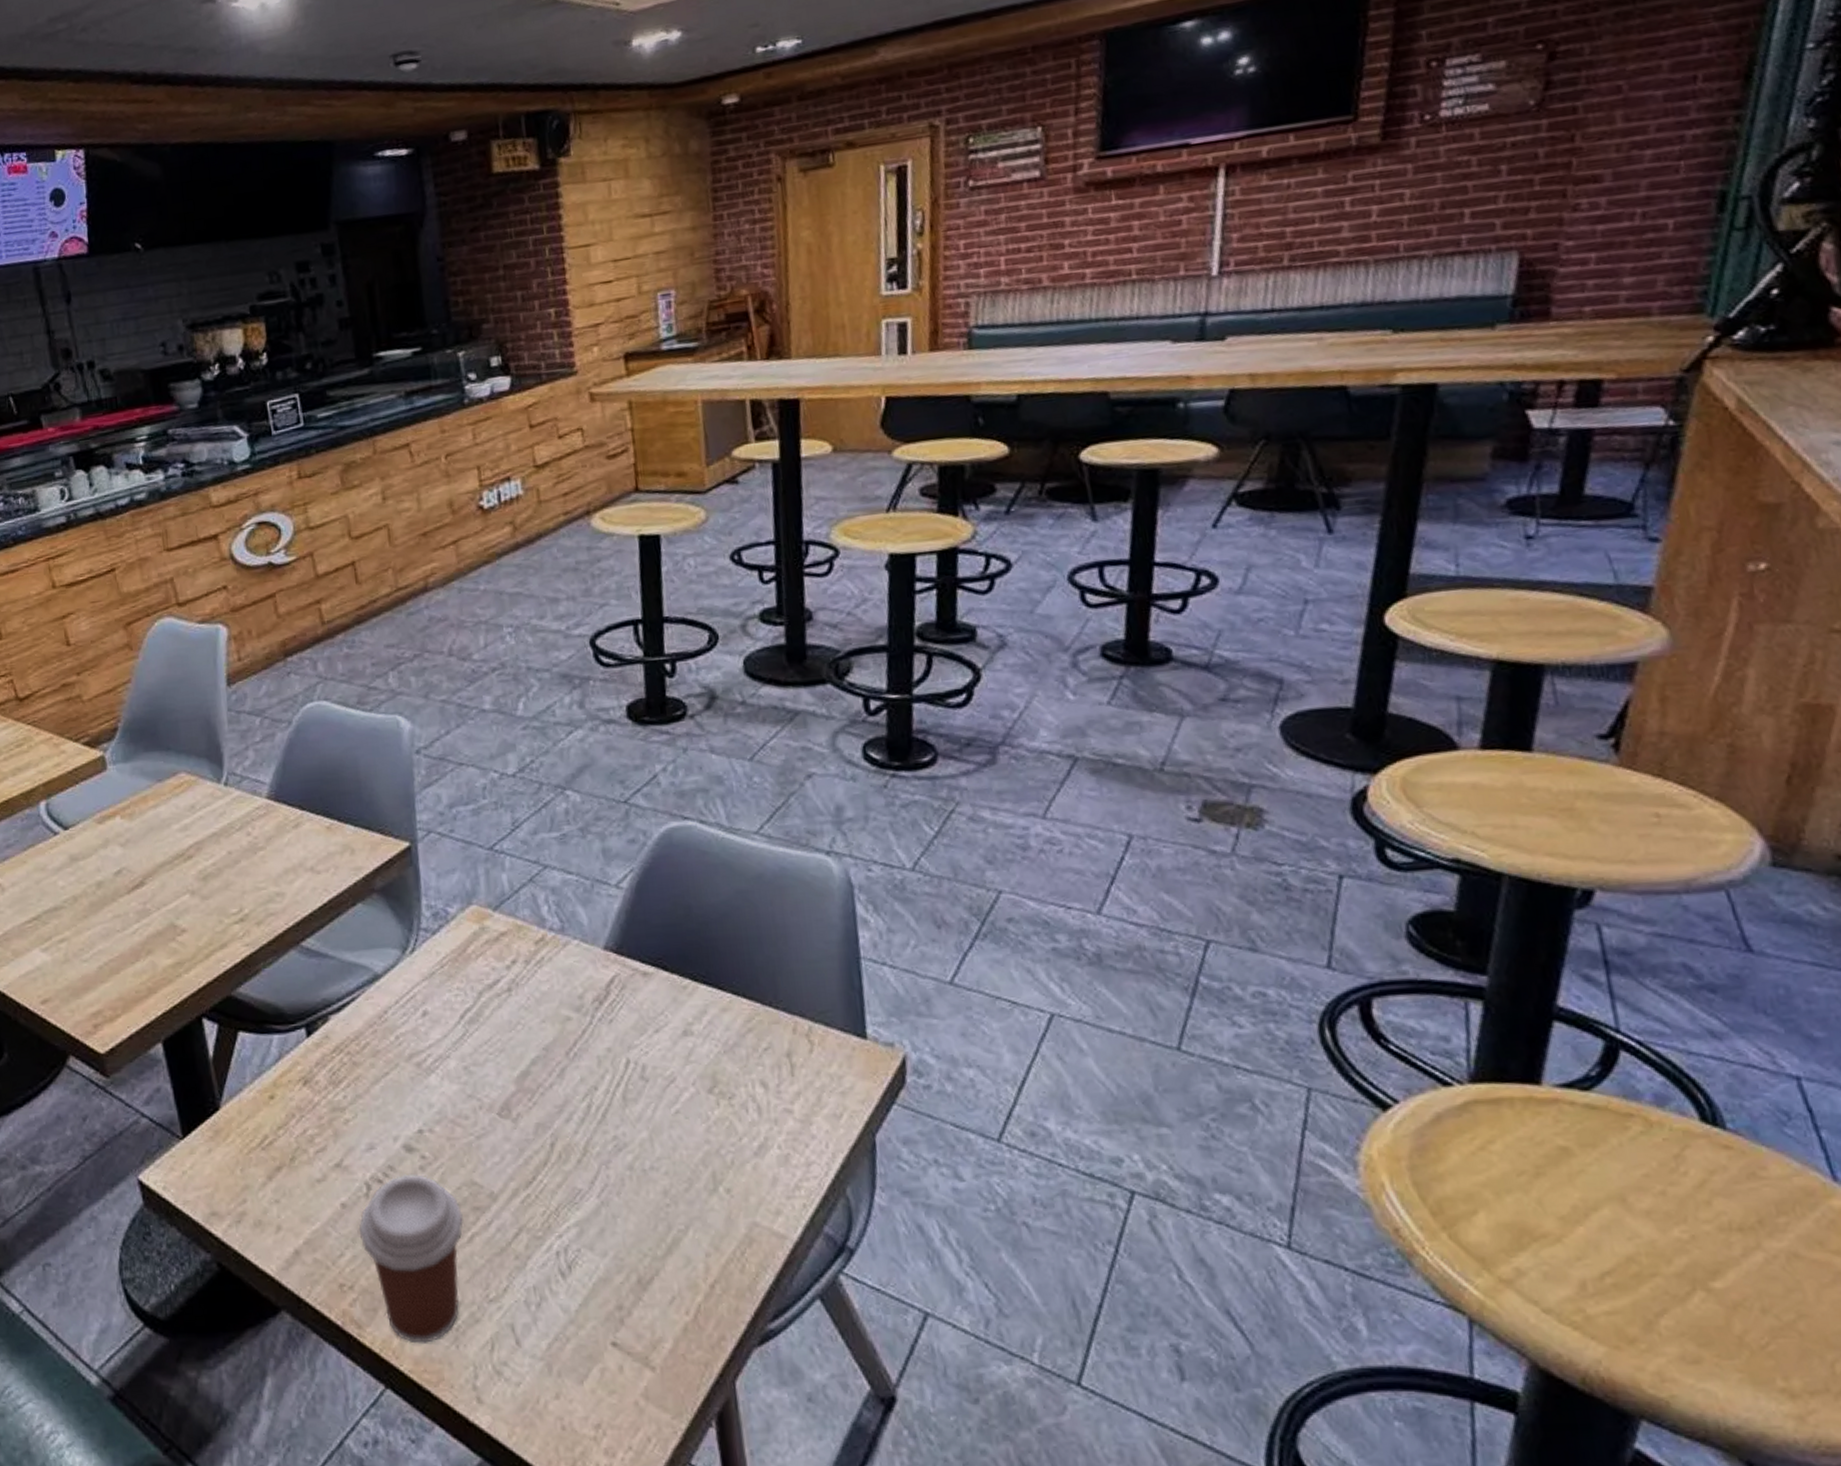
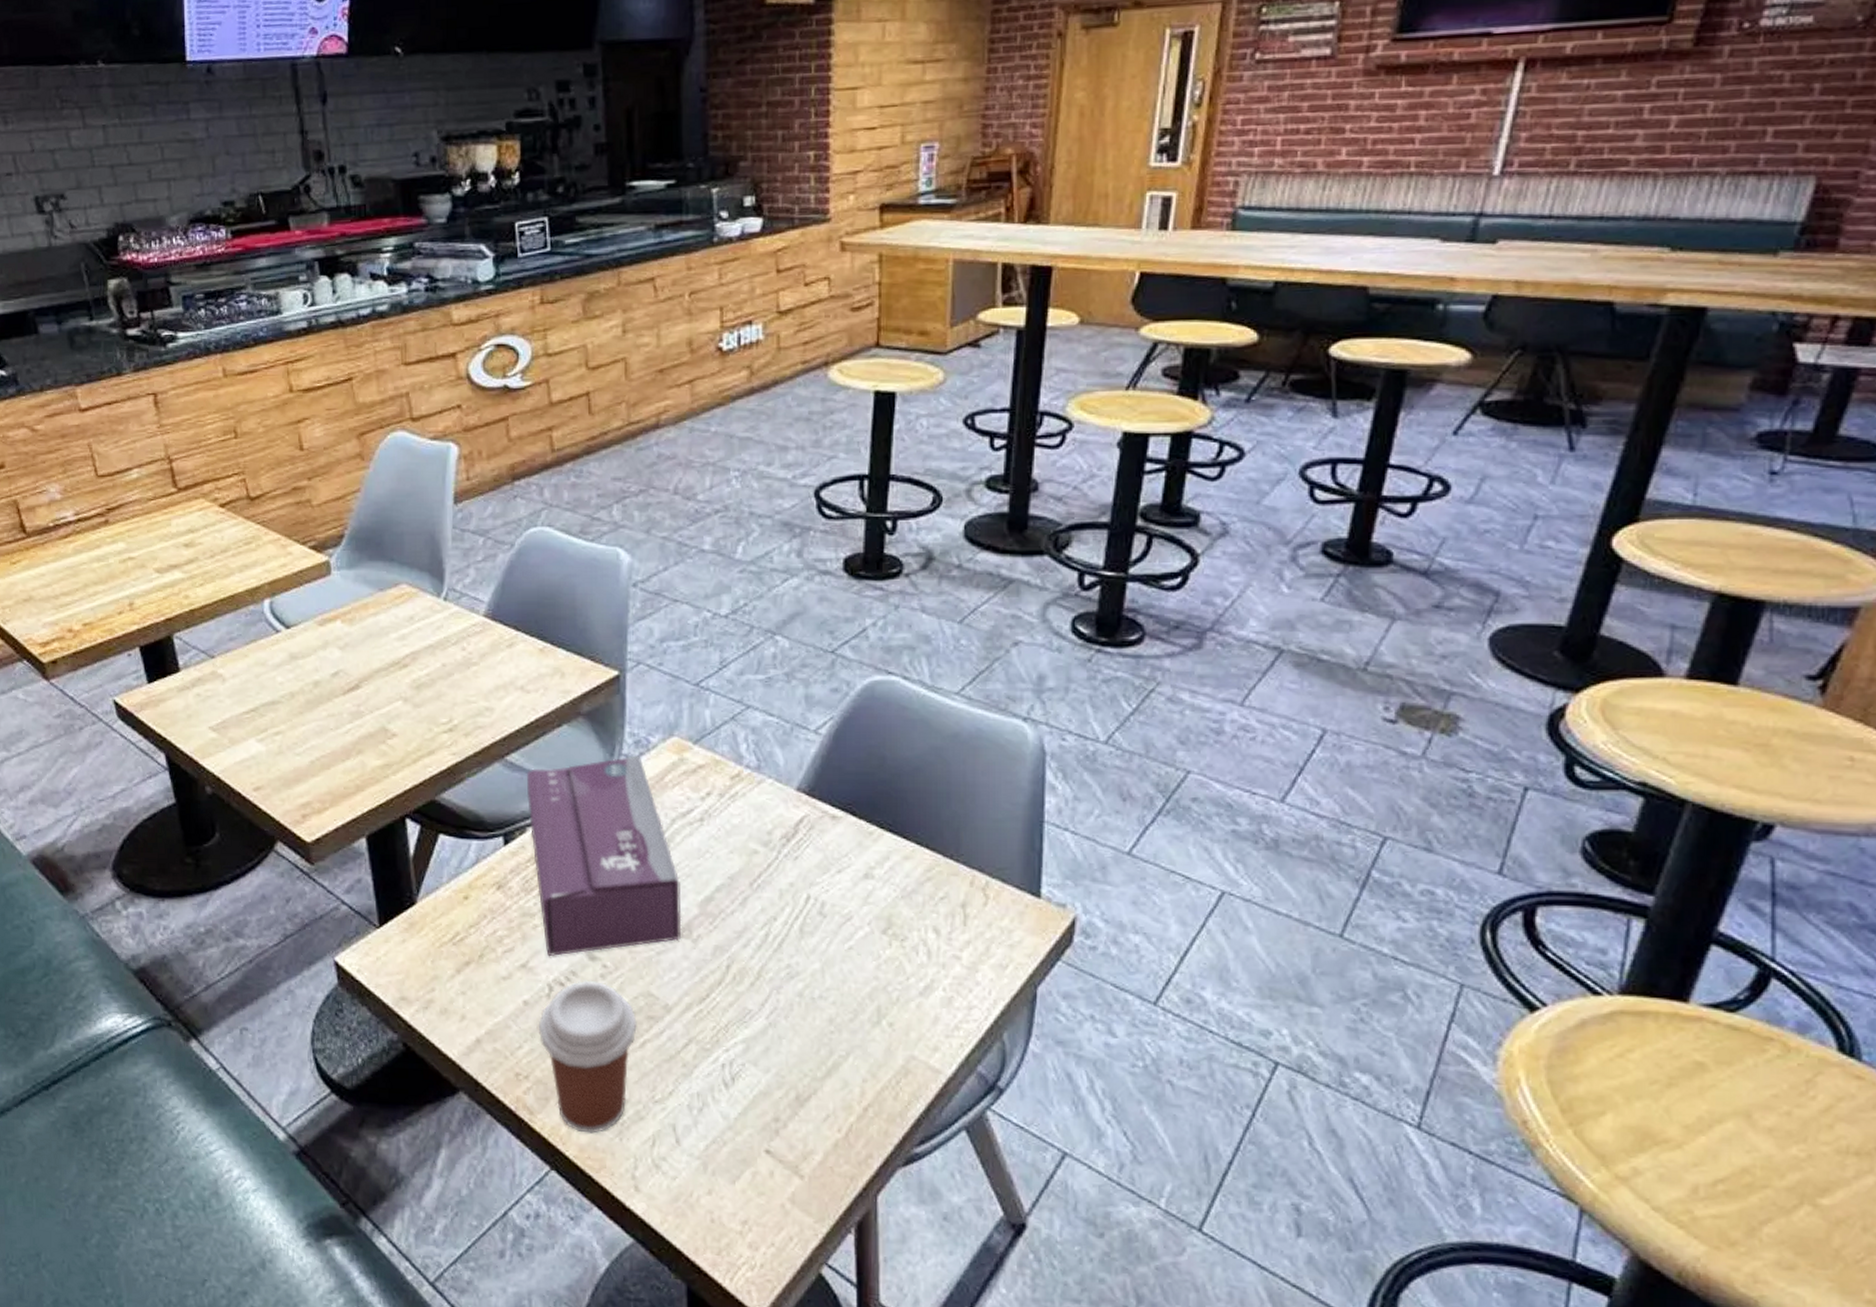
tissue box: none [323,928,501,1153] -> present [526,755,682,957]

